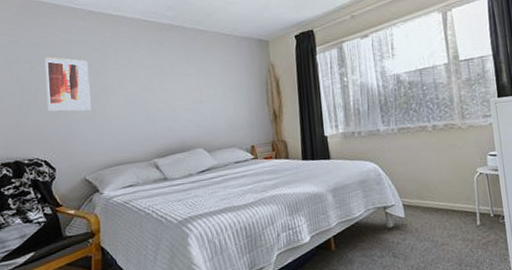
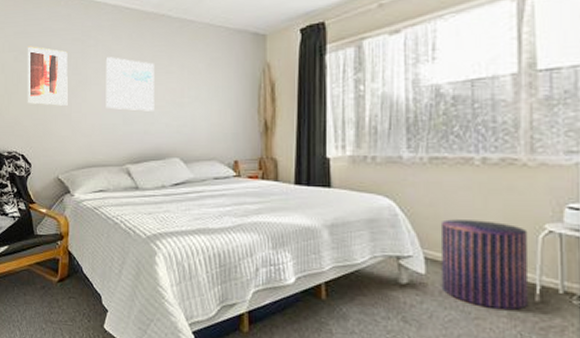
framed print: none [126,64,177,111] -> present [105,57,154,111]
pouf: none [411,171,474,235] -> present [440,219,529,310]

